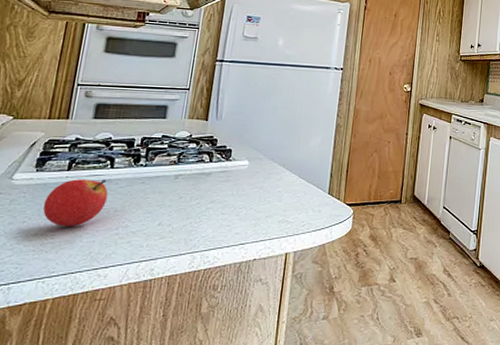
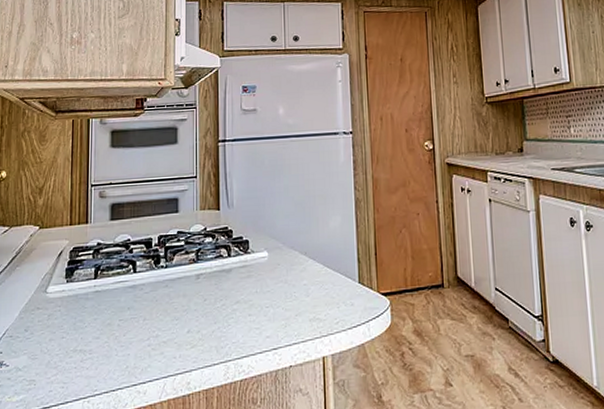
fruit: present [43,179,108,226] -> none [77,286,135,340]

